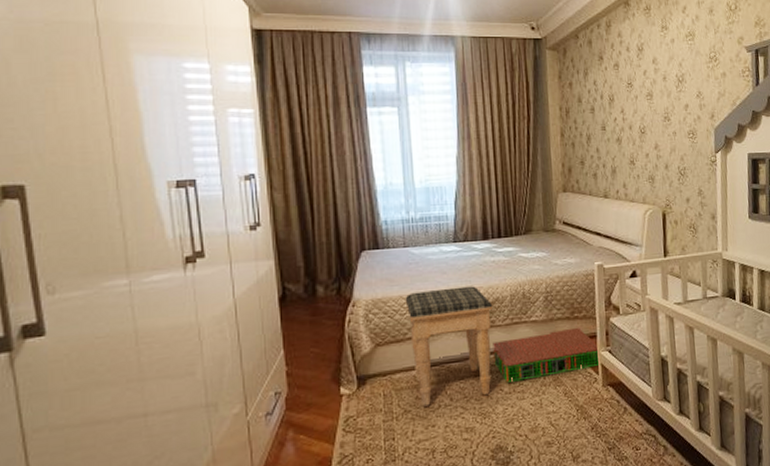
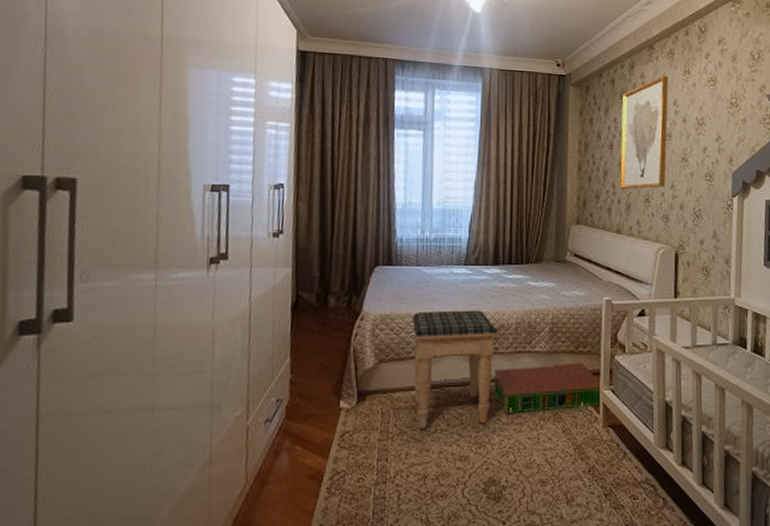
wall art: none [600,32,650,154] -> present [619,75,669,190]

